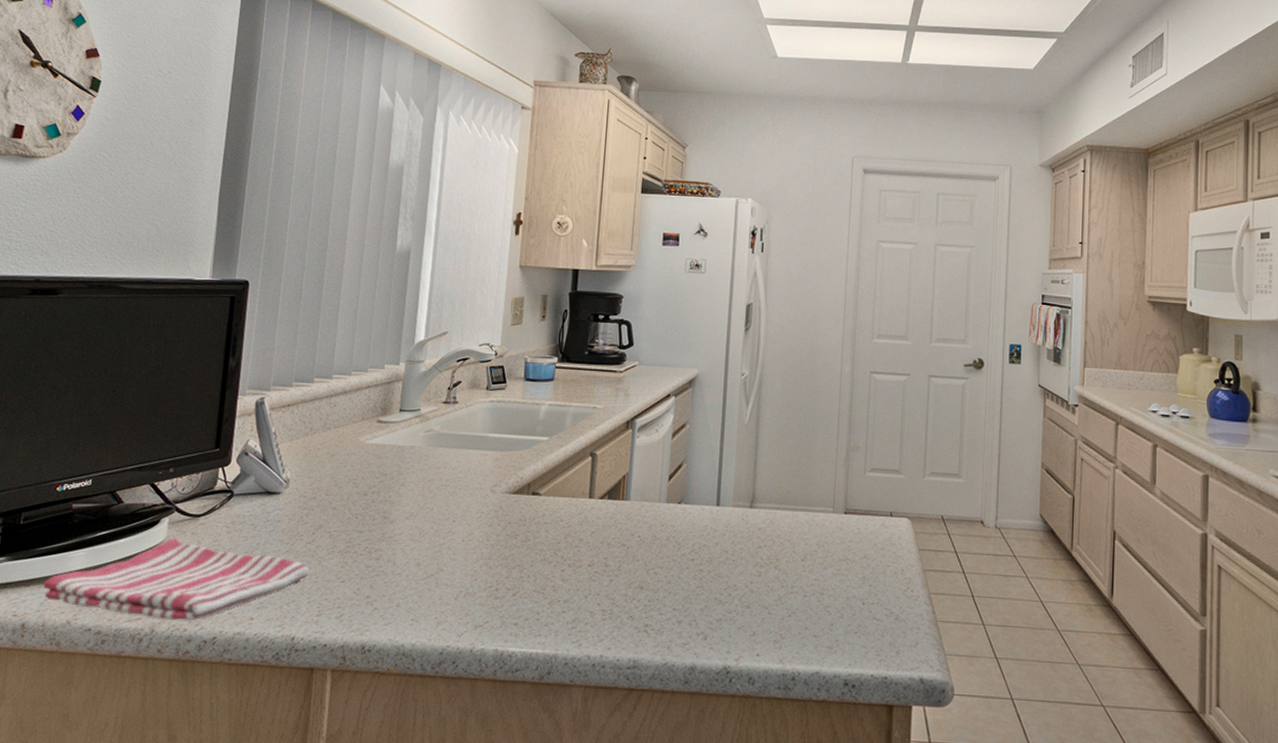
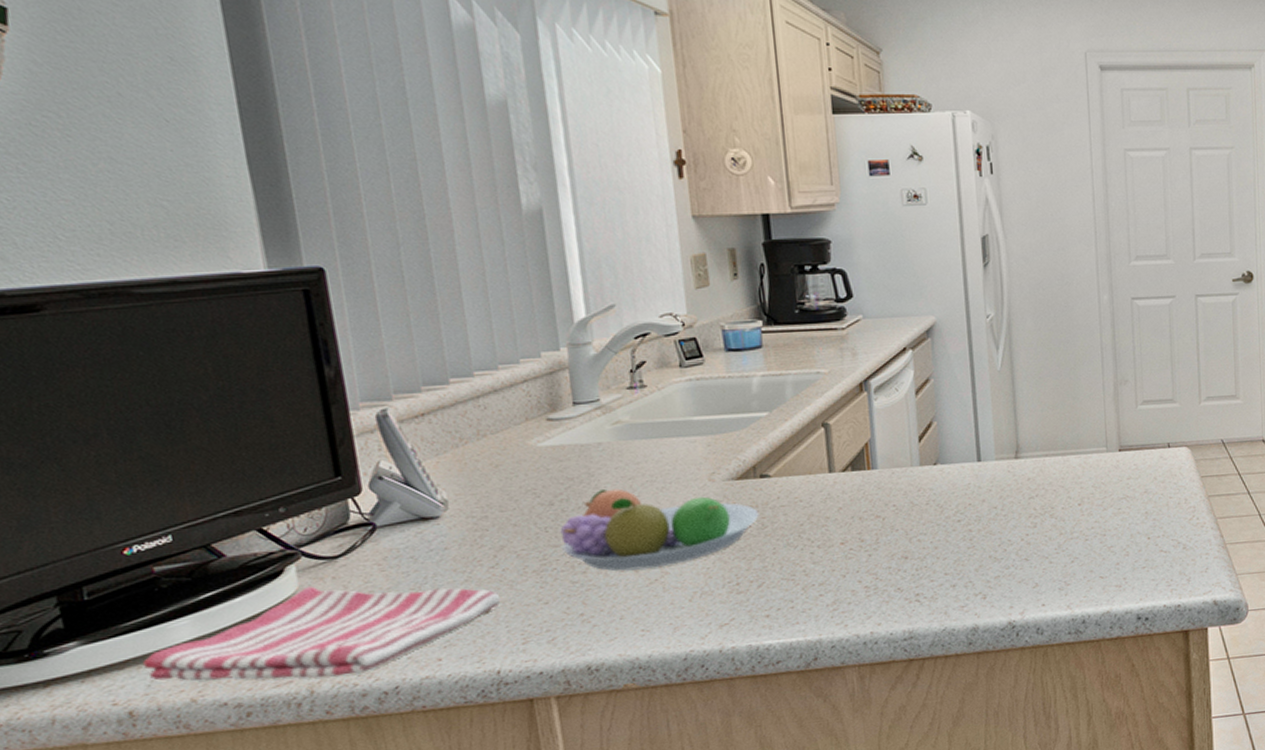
fruit bowl: none [365,487,526,564] -> present [560,489,759,571]

